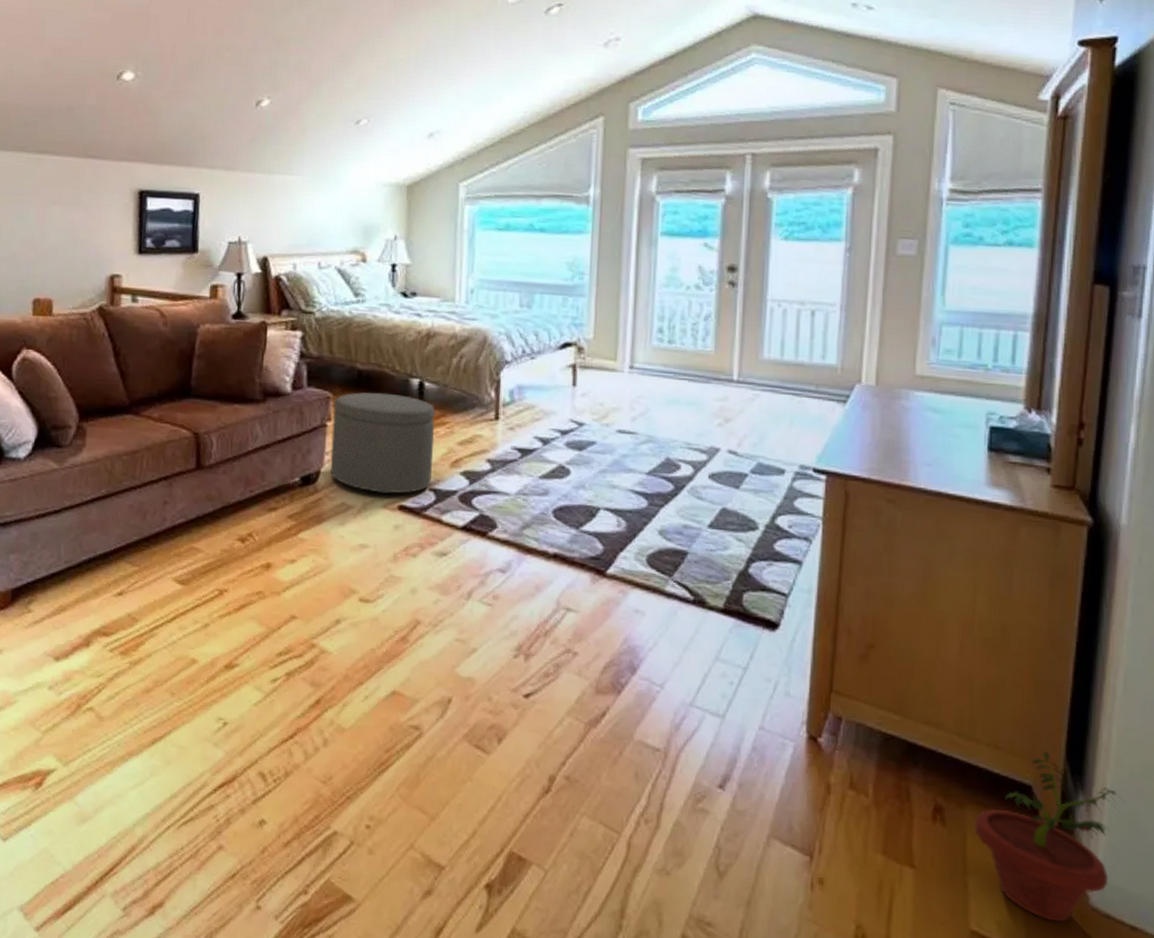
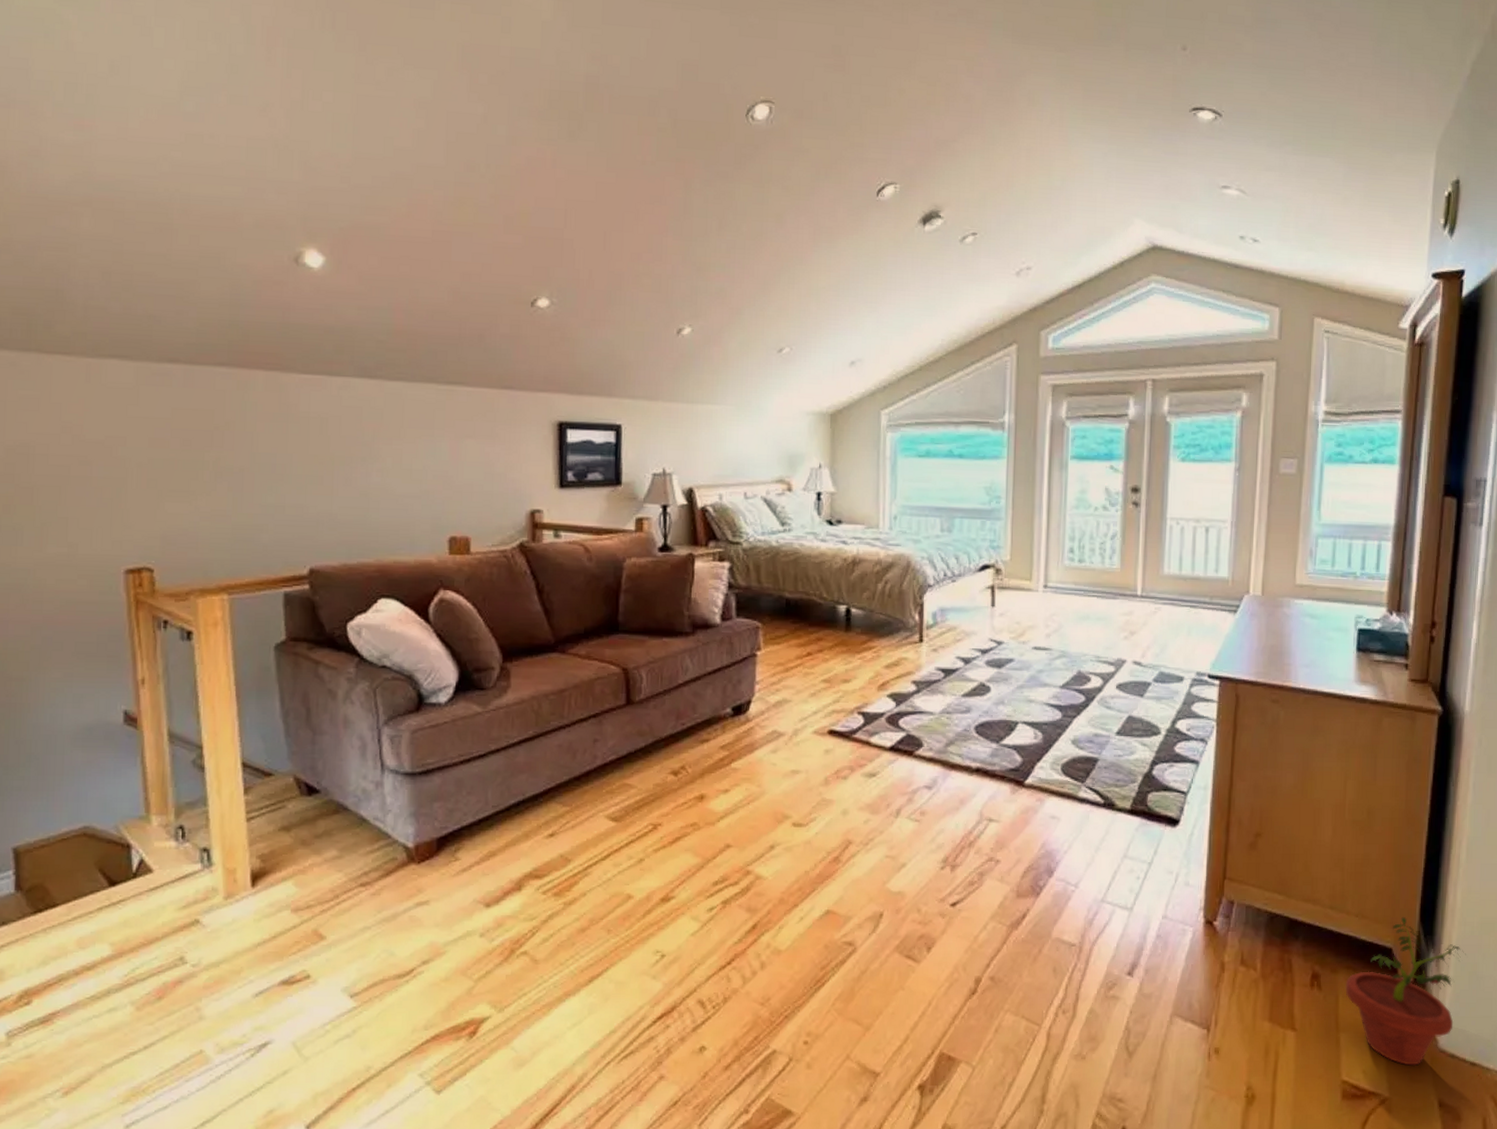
ottoman: present [330,392,435,495] -> none [761,620,862,720]

